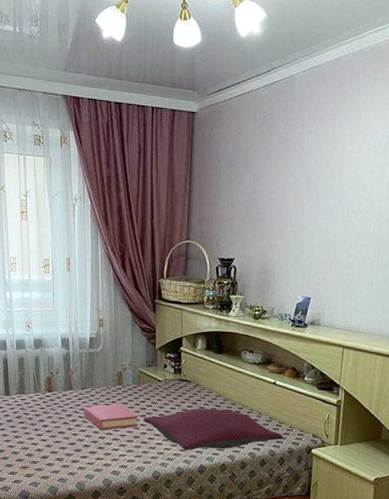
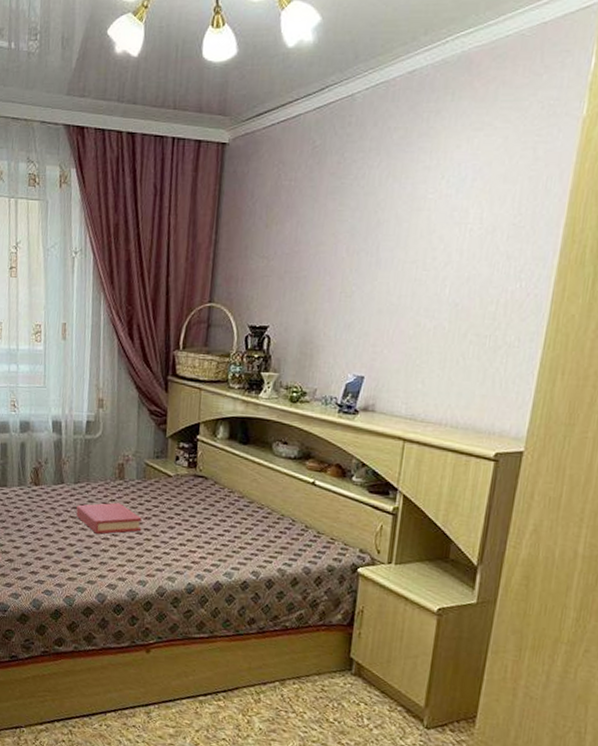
pillow: present [143,408,283,451] -> none [148,511,322,564]

